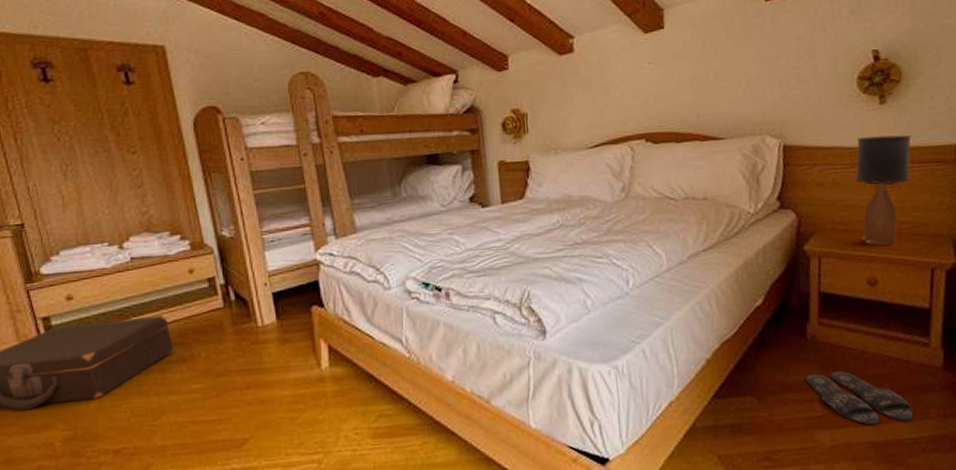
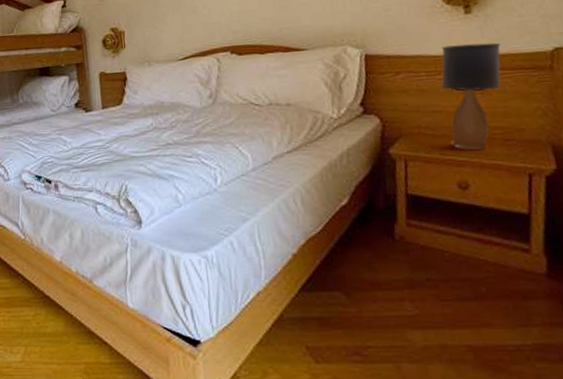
slippers: present [806,371,914,426] -> none [395,272,515,329]

